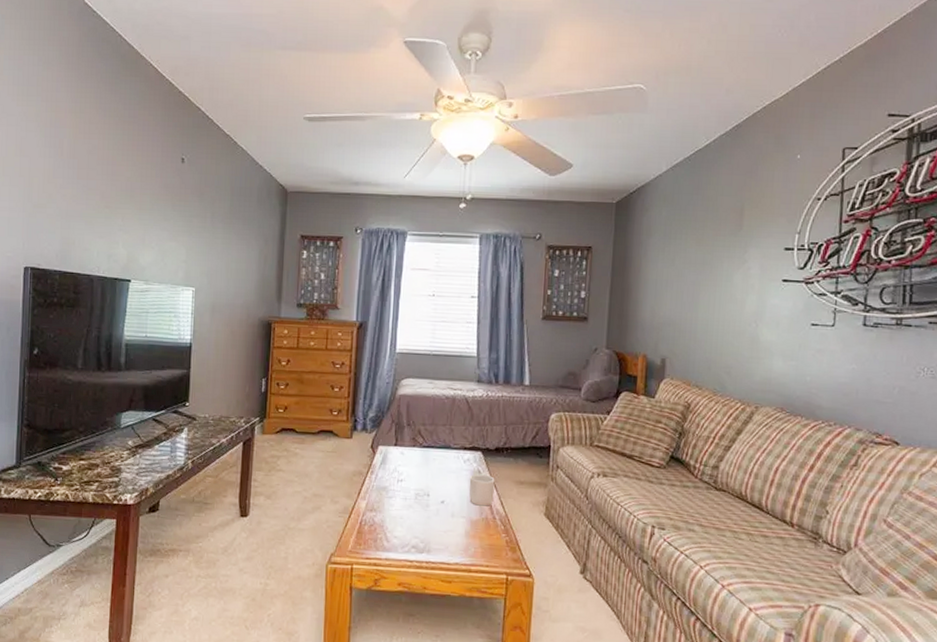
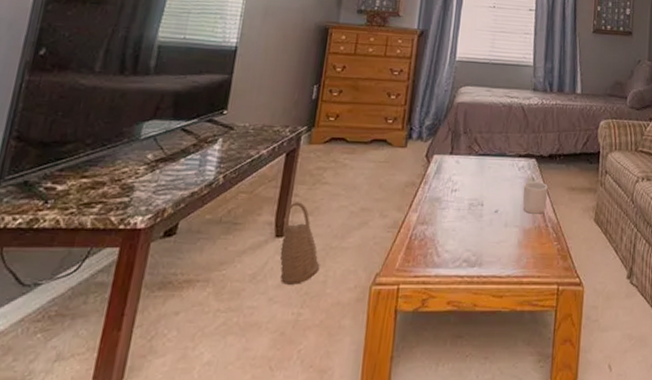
basket: none [245,486,281,559] -> present [279,202,320,285]

